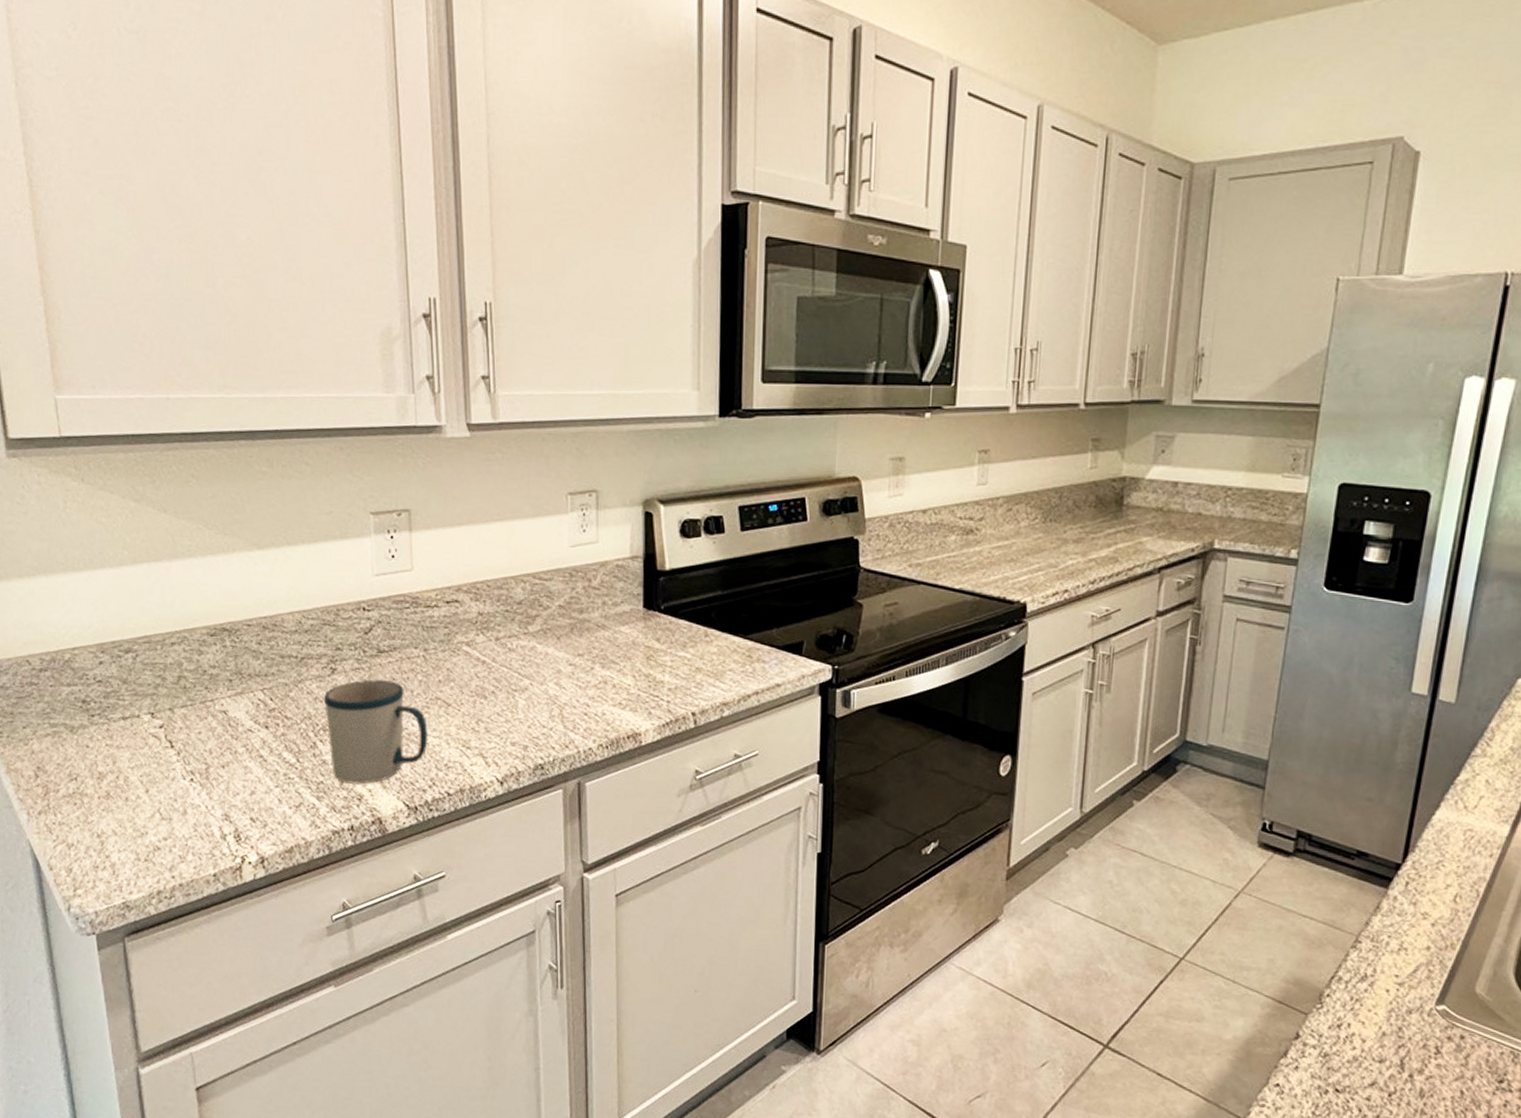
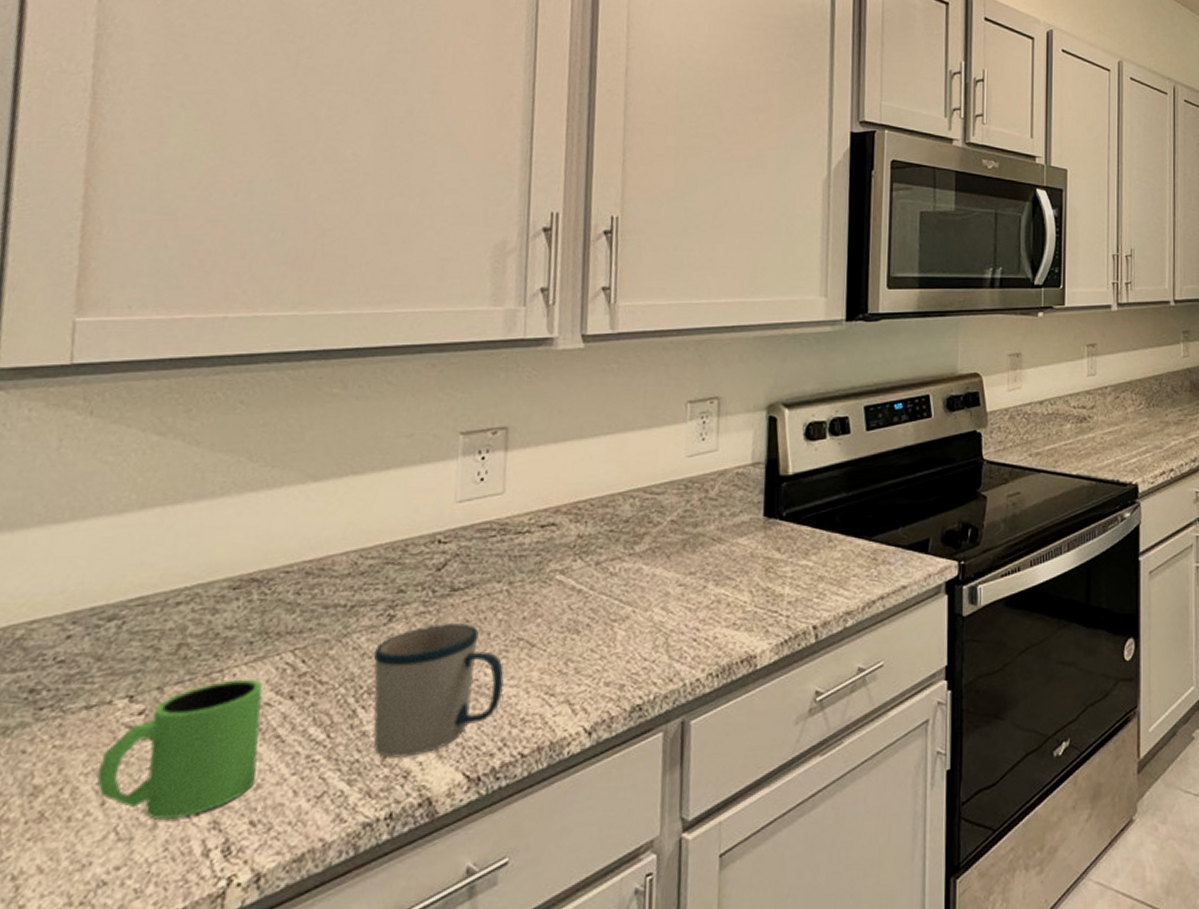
mug: none [139,708,249,809] -> present [96,678,263,821]

